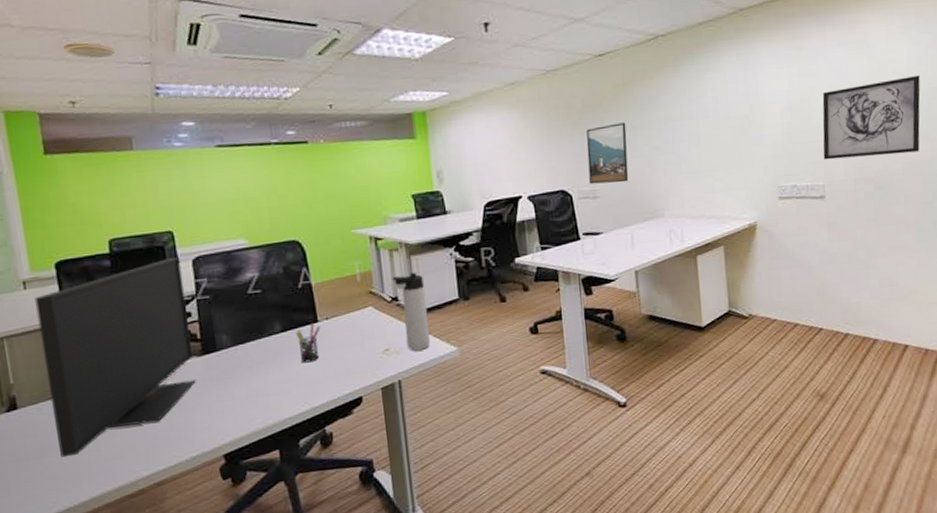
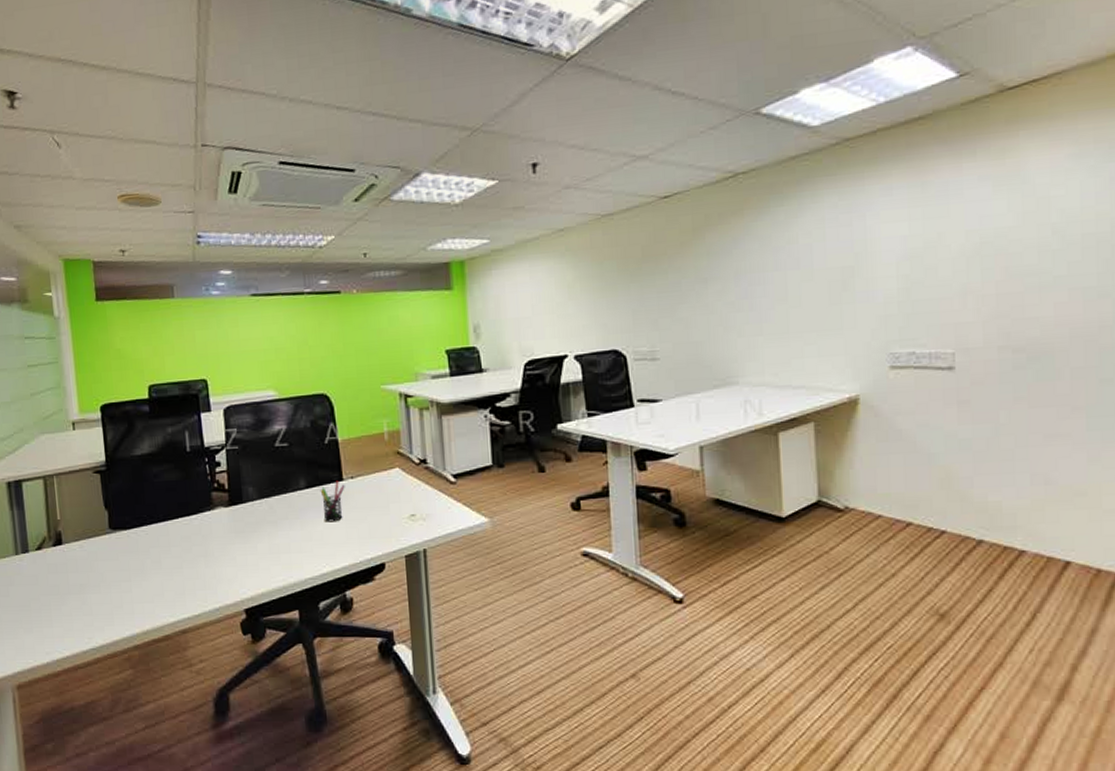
computer monitor: present [34,257,196,458] -> none [81,406,222,596]
thermos bottle: present [392,272,430,351] -> none [421,433,459,519]
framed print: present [586,122,629,185] -> none [645,274,696,344]
wall art: present [822,74,921,160] -> none [953,215,1099,322]

